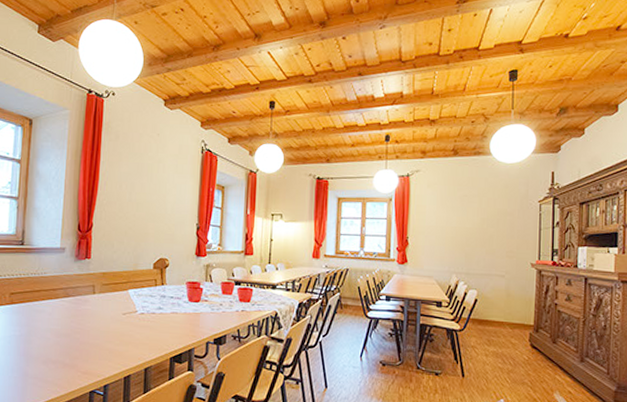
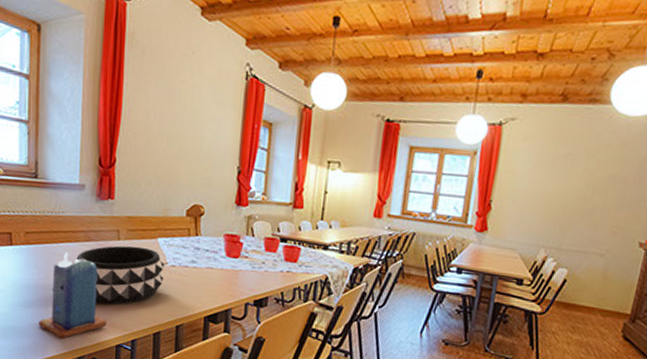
candle: none [18,309,82,390] -> present [39,253,107,340]
decorative bowl: none [54,298,134,354] -> present [75,245,165,305]

